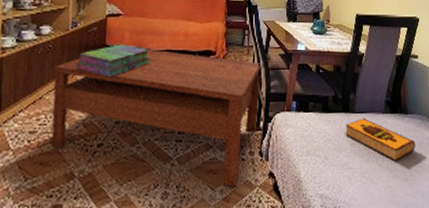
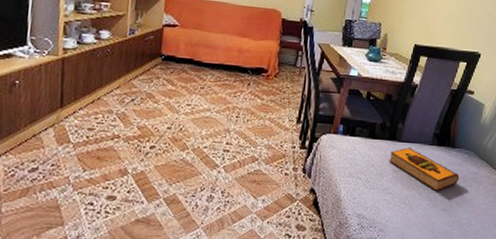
coffee table: present [51,49,261,188] -> none [107,61,312,199]
stack of books: present [76,44,150,78] -> none [132,54,203,86]

